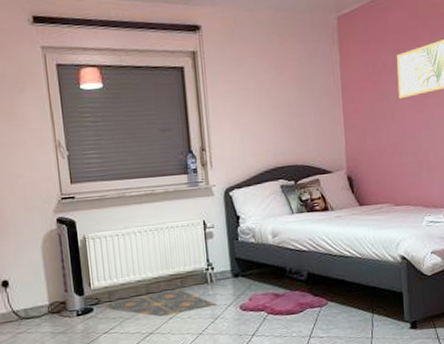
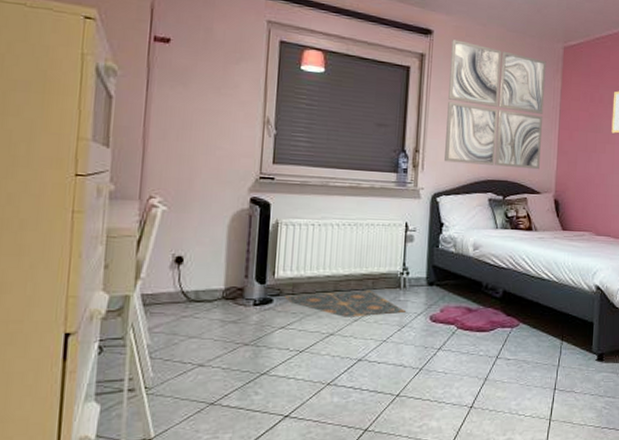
wall art: none [221,30,328,156] -> present [444,39,546,170]

